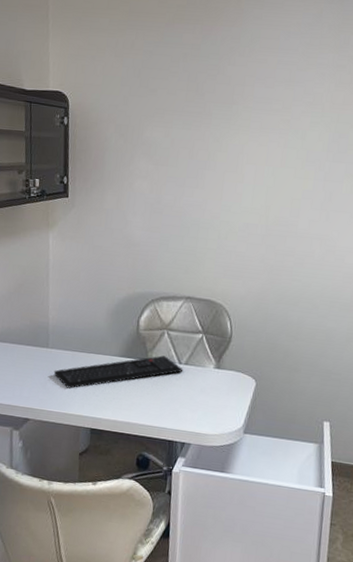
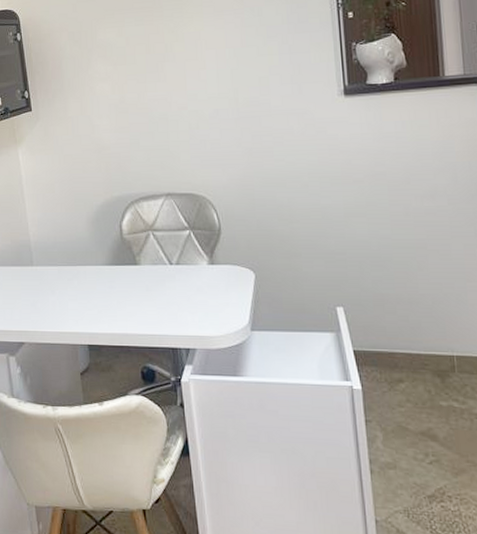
keyboard: present [53,355,183,389] -> none [42,258,175,305]

